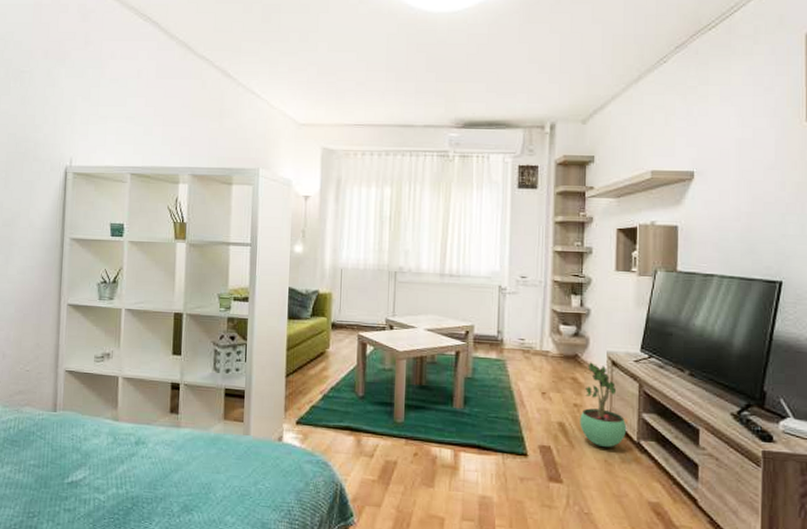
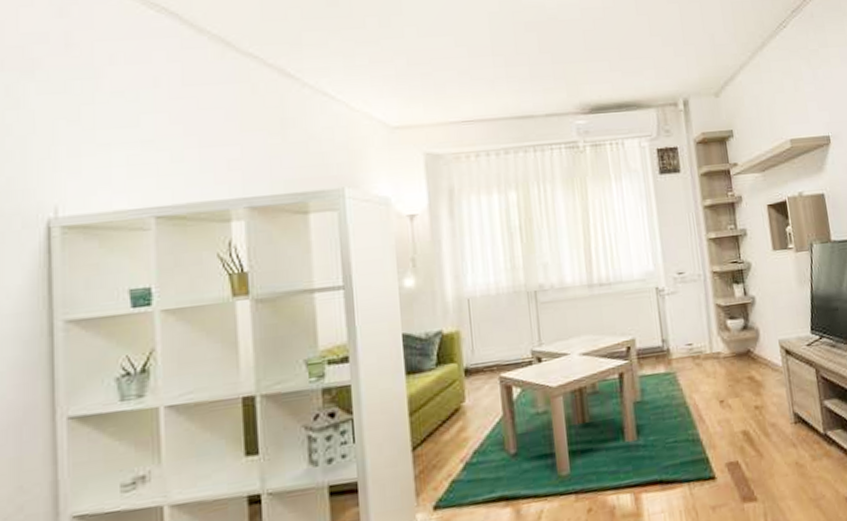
potted plant: present [579,362,626,447] -> none [761,355,812,448]

